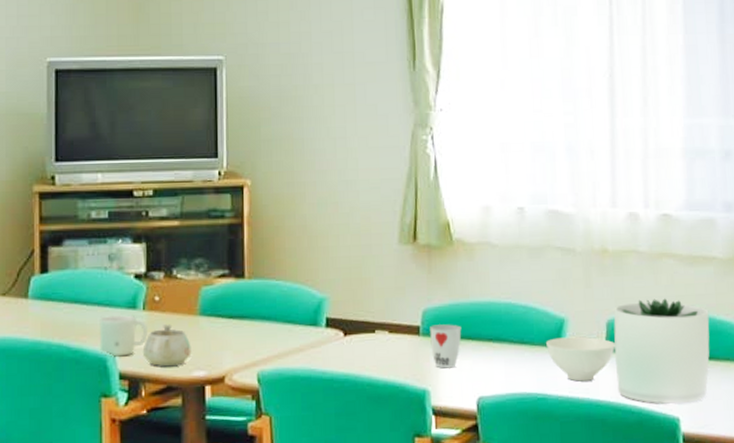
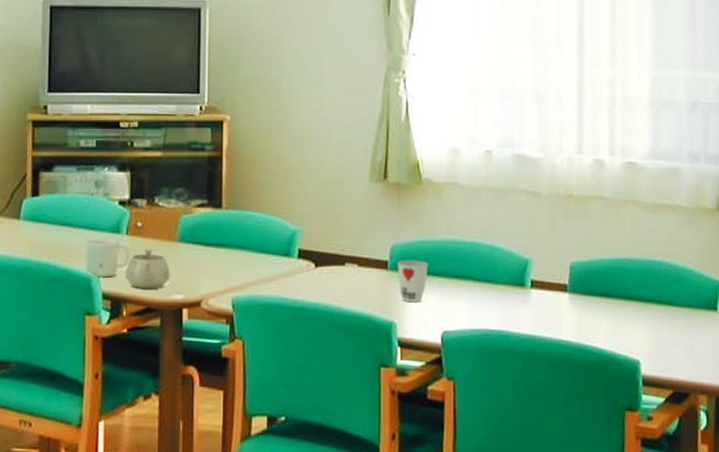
bowl: present [546,336,616,382] -> none [510,277,579,321]
planter: present [613,298,710,405] -> none [576,244,672,348]

